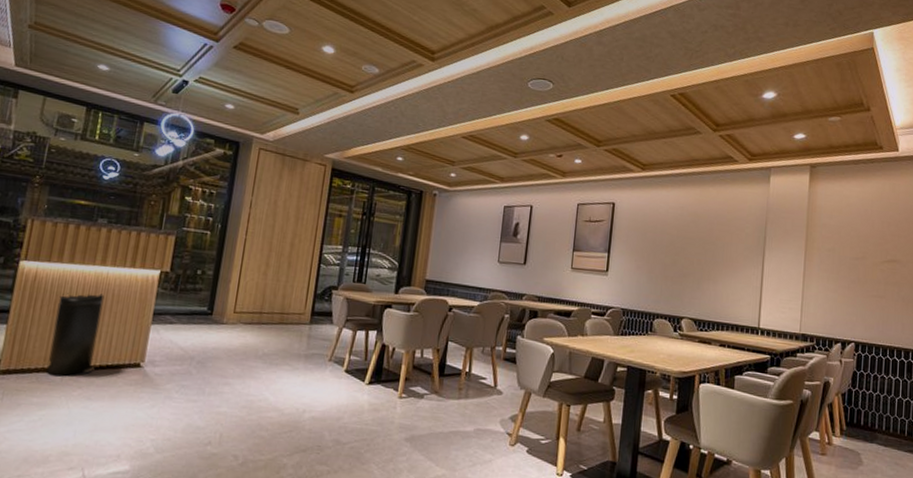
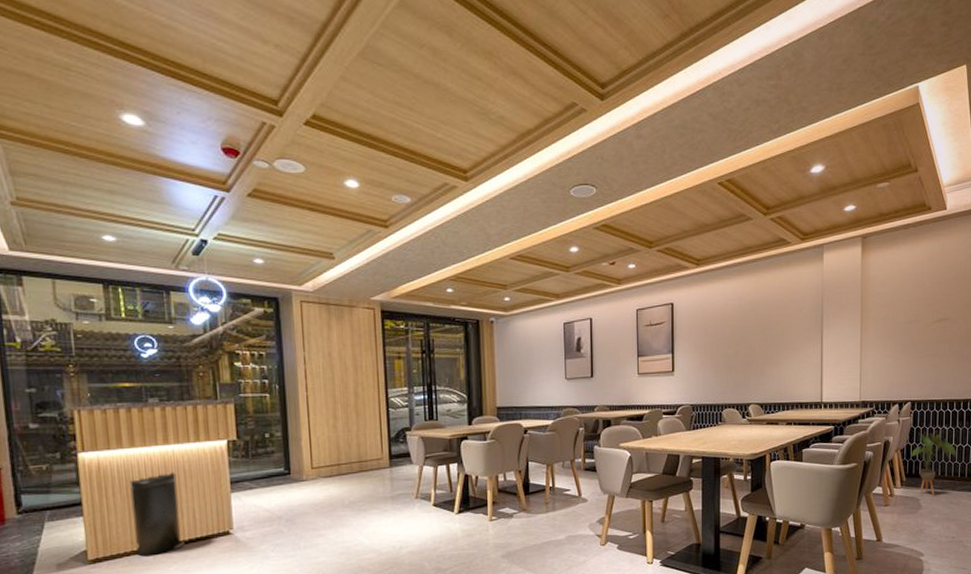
house plant: none [852,380,903,453] -> present [911,433,956,497]

